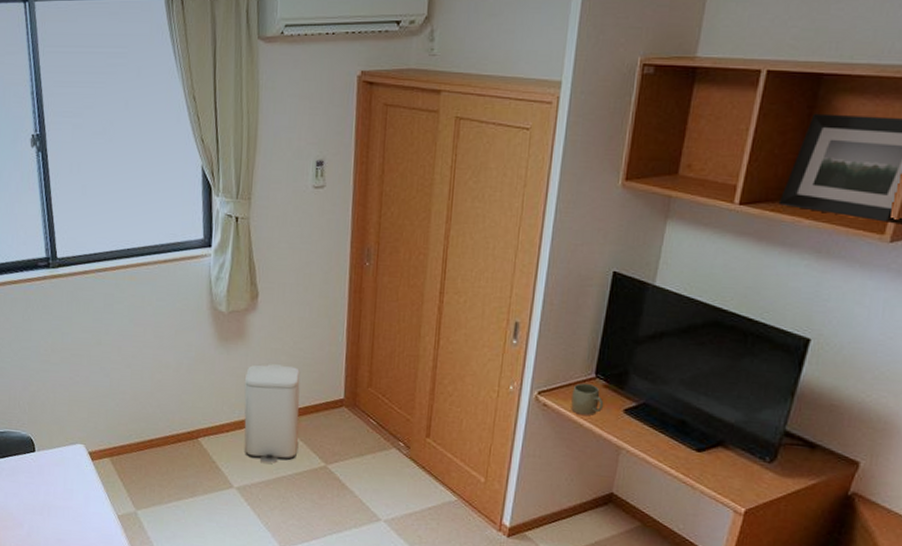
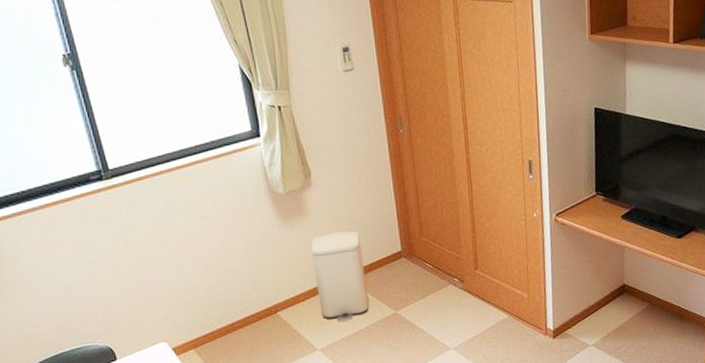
mug: present [571,383,604,416] -> none [581,200,606,227]

